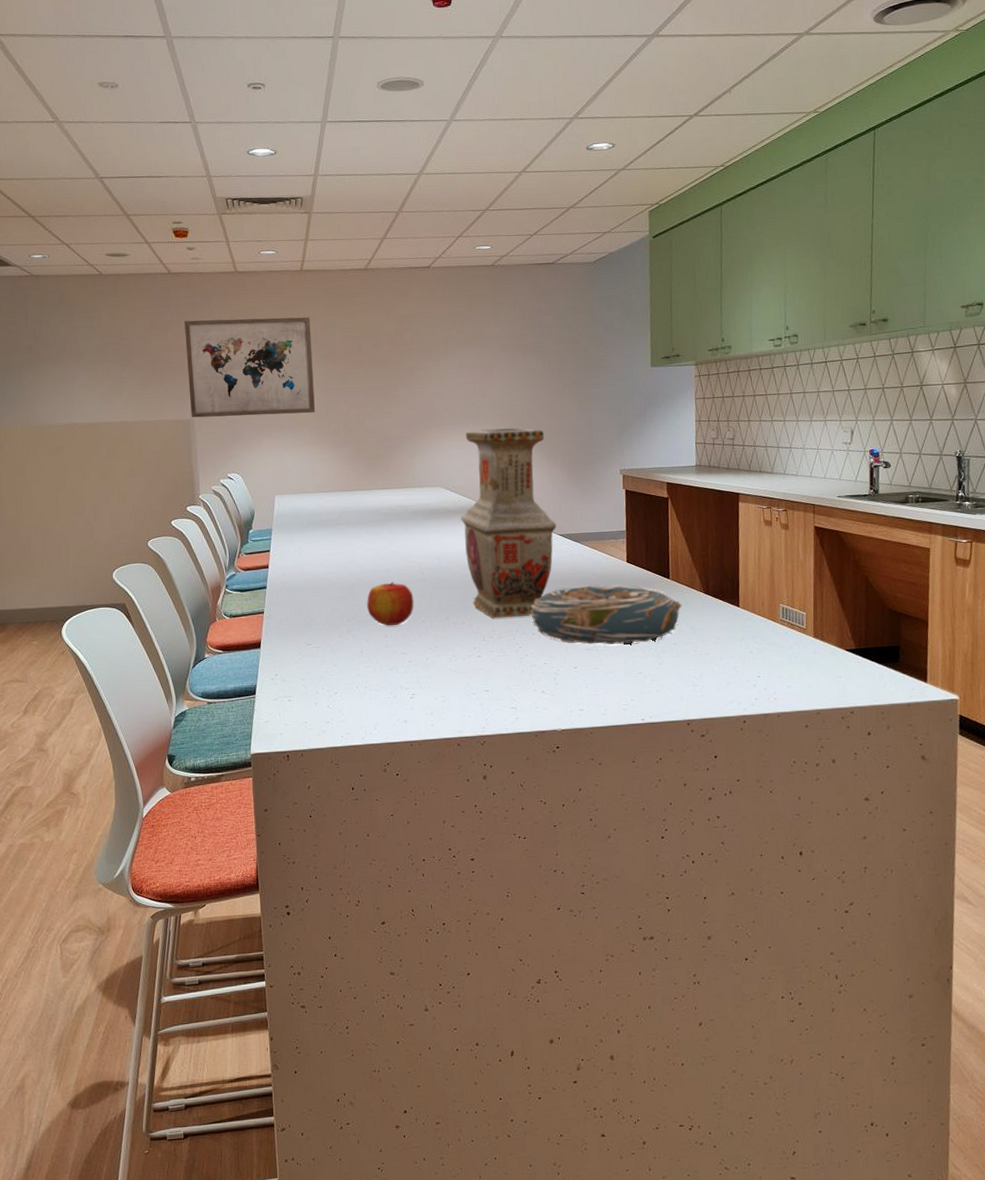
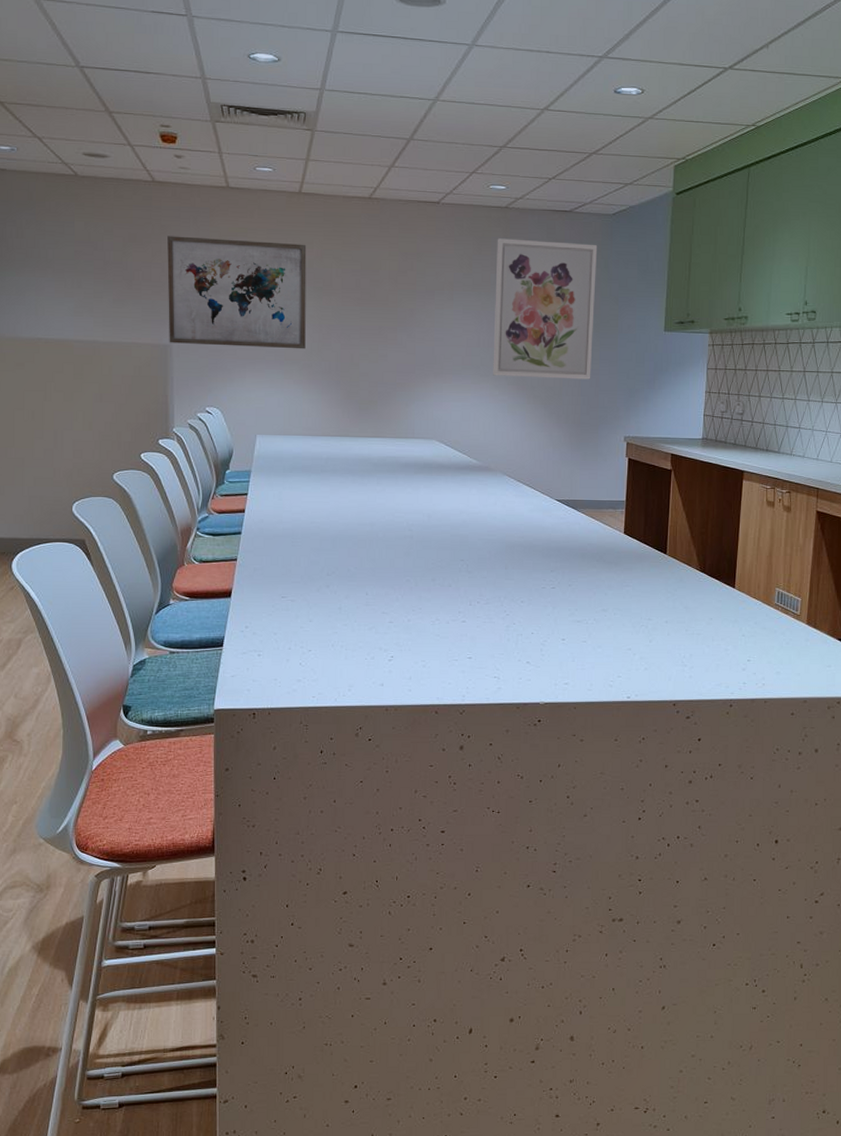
apple: present [367,581,414,625] -> none [349,536,399,583]
vase: present [461,427,557,619] -> none [454,381,554,583]
wall art: none [486,291,584,423] -> present [493,238,598,380]
decorative bowl: present [529,584,682,645] -> none [520,554,677,619]

